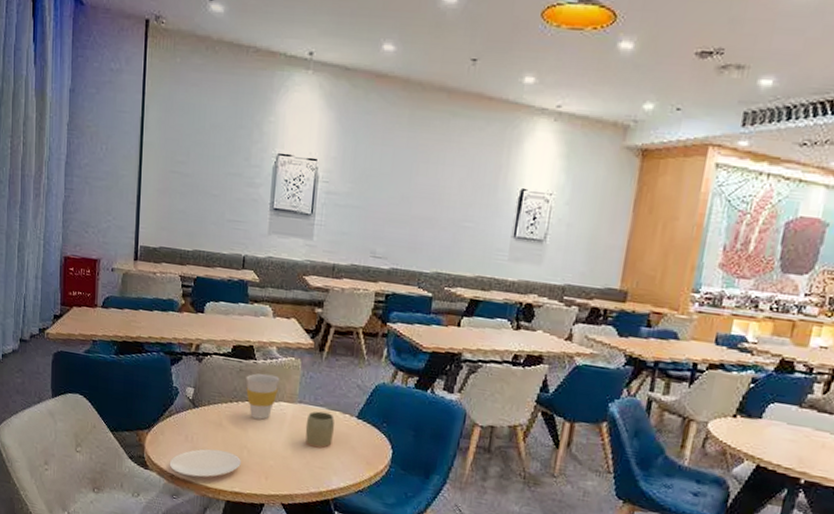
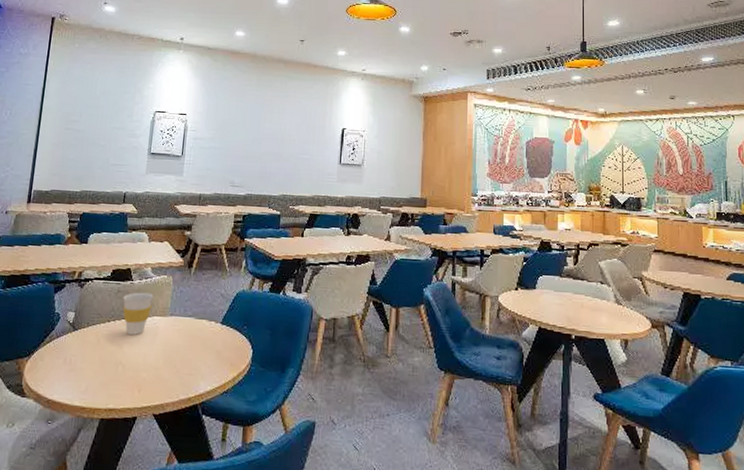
plate: present [169,449,241,478] -> none [46,369,116,400]
mug: present [305,411,335,448] -> none [175,321,202,356]

